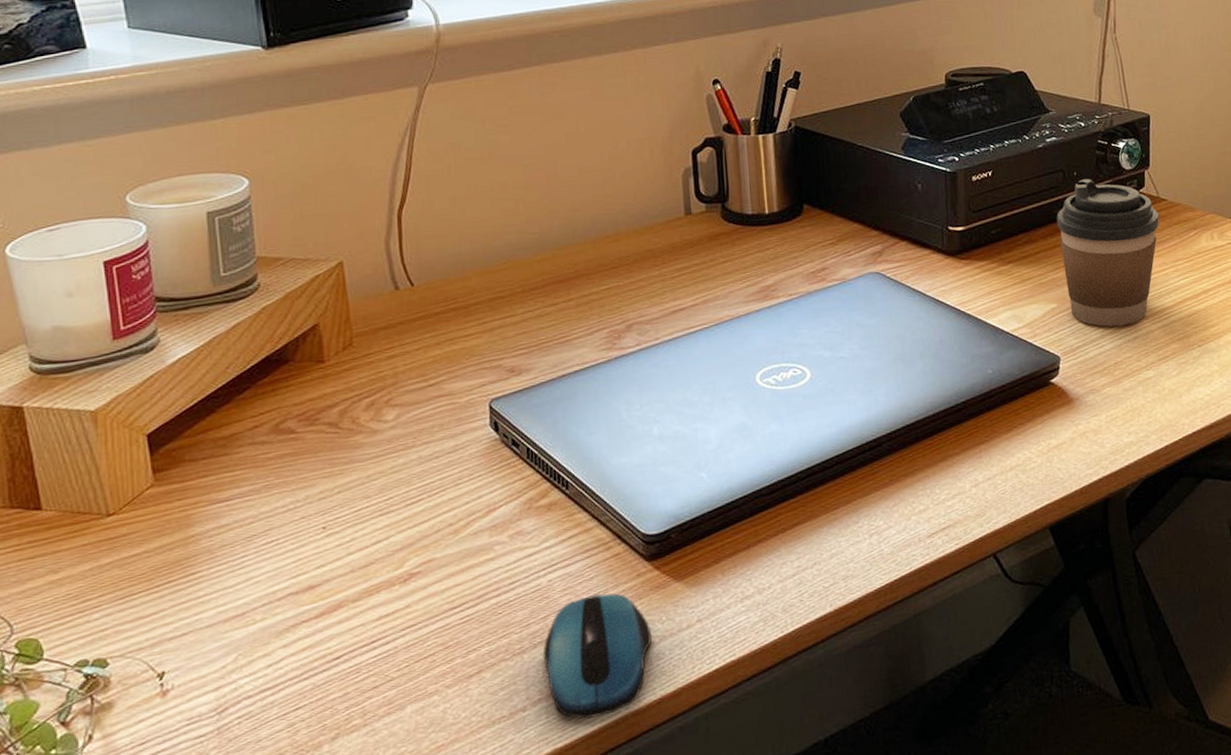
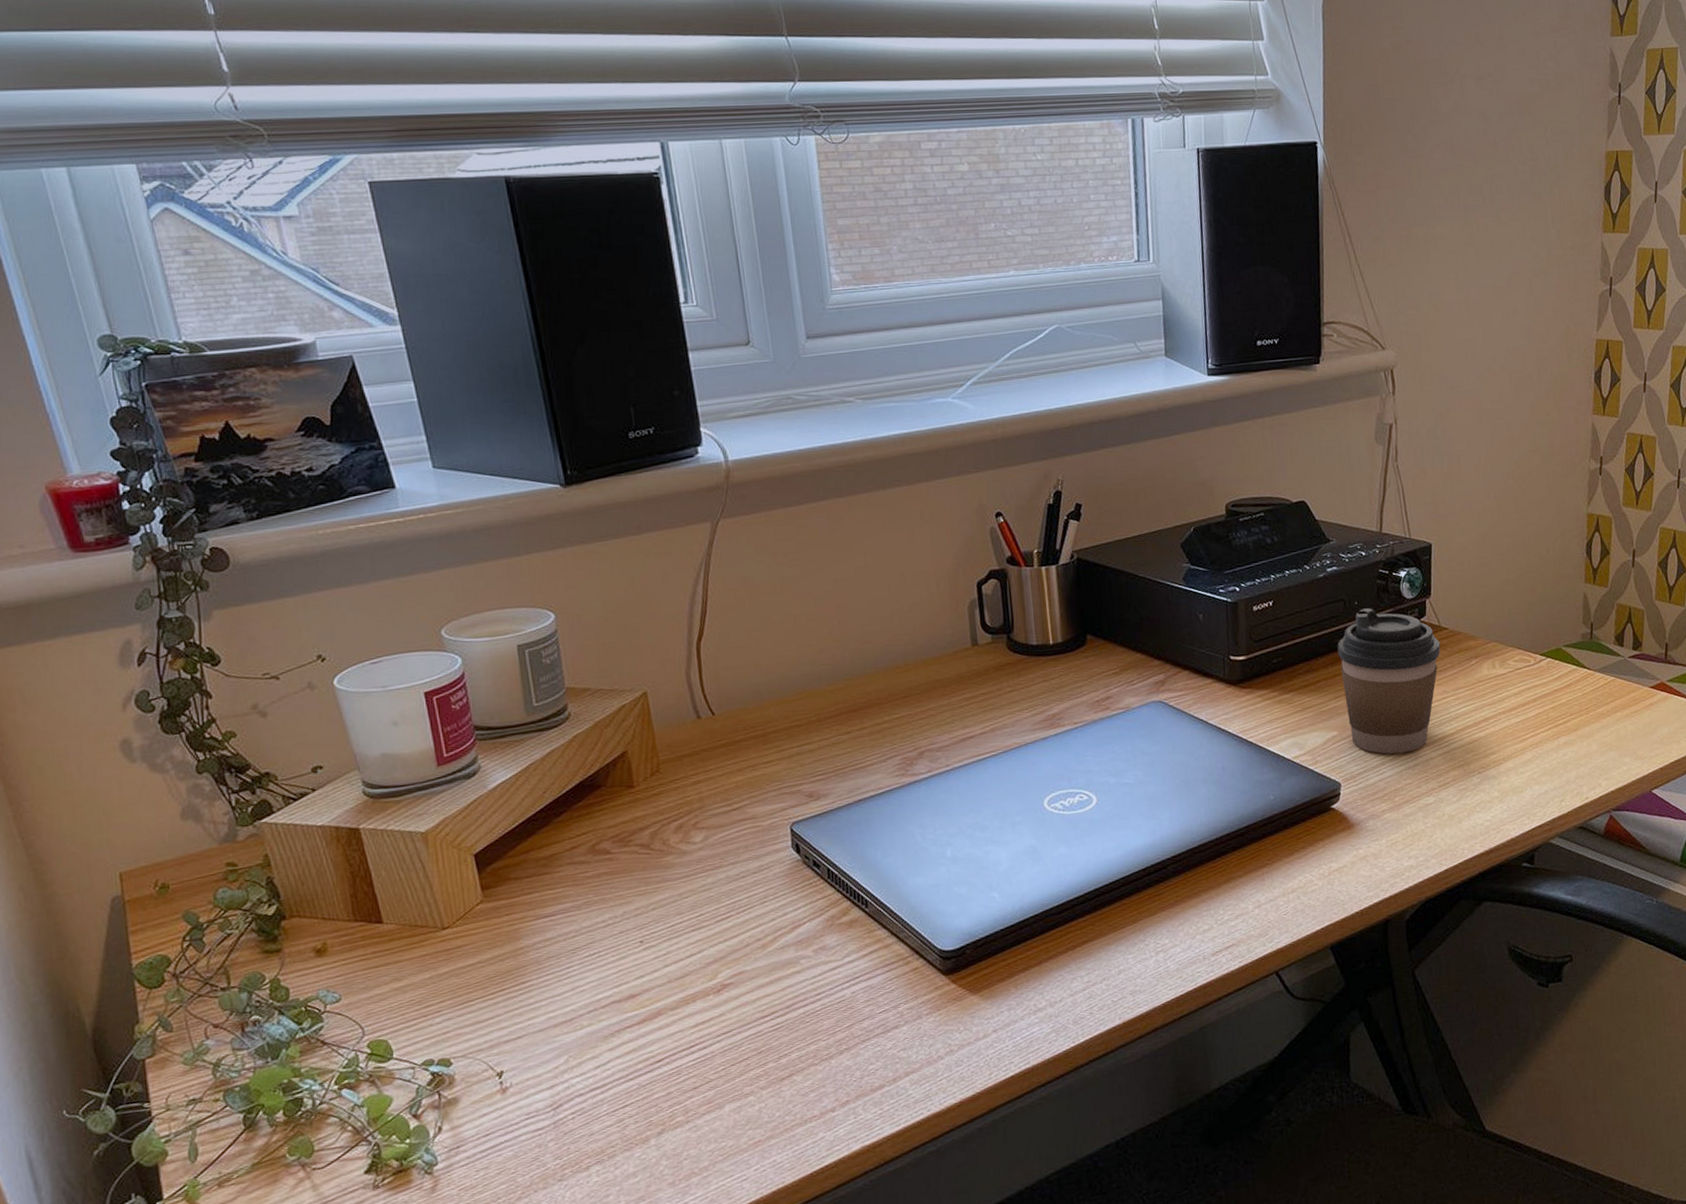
computer mouse: present [543,593,652,720] -> none [849,1004,951,1120]

